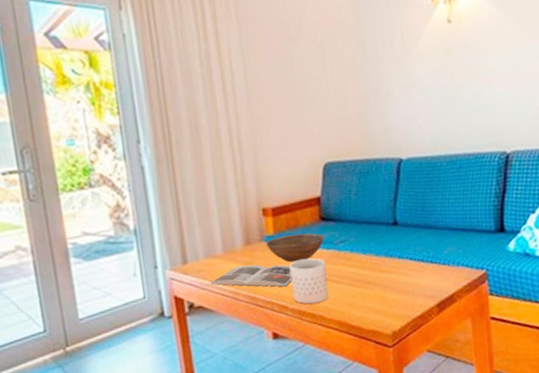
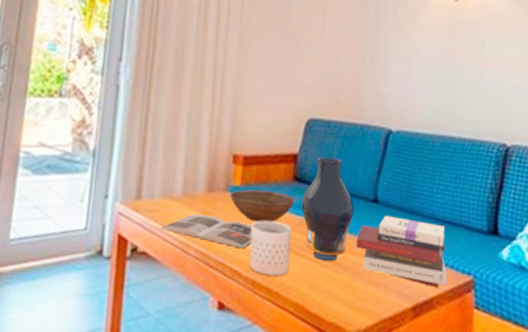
vase: none [330,193,378,283] -> present [301,157,355,262]
books: none [383,233,465,285] -> present [356,216,448,287]

